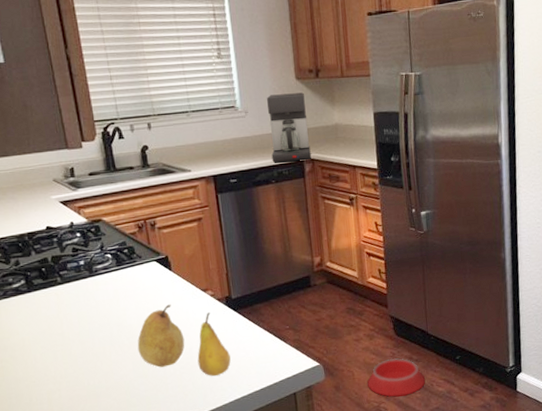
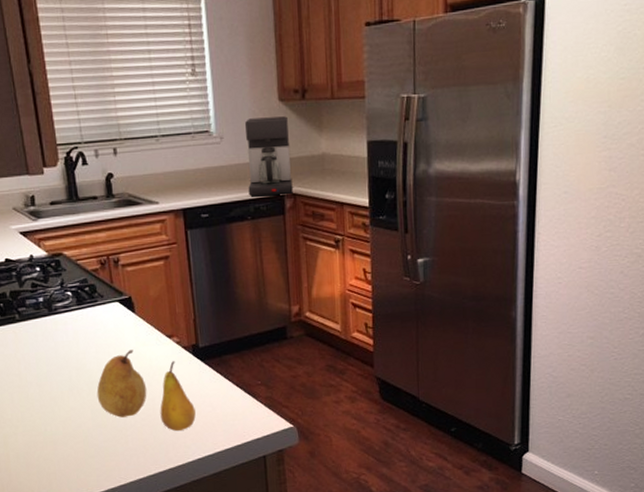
pet bowl: present [367,358,426,397] -> none [346,425,414,469]

